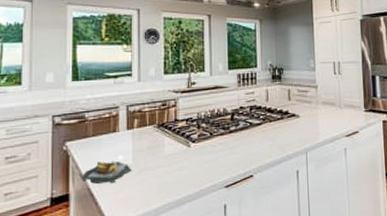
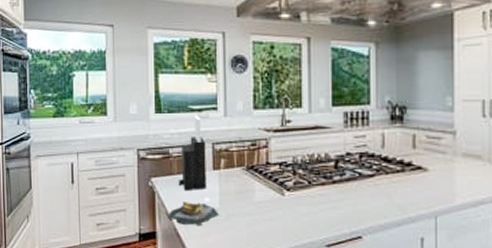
knife block: none [93,81,121,152] -> present [178,115,207,192]

